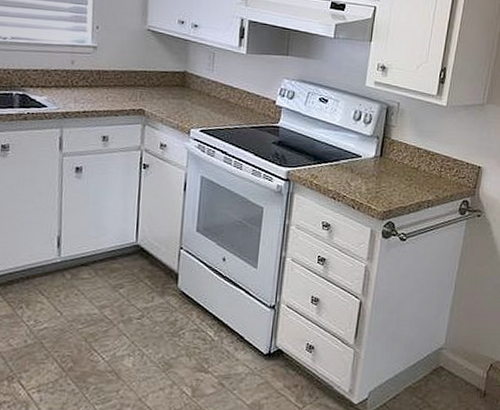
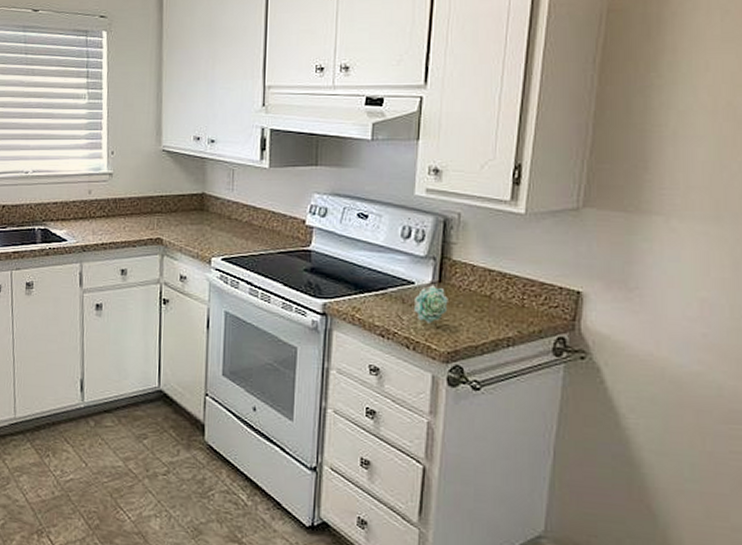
succulent plant: none [359,159,387,189] -> present [413,285,448,324]

